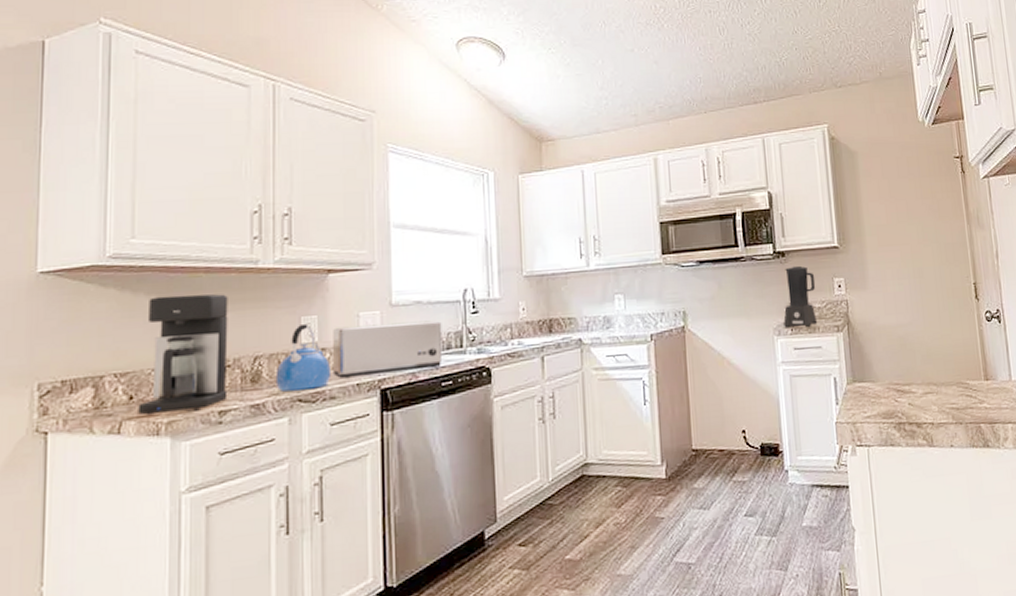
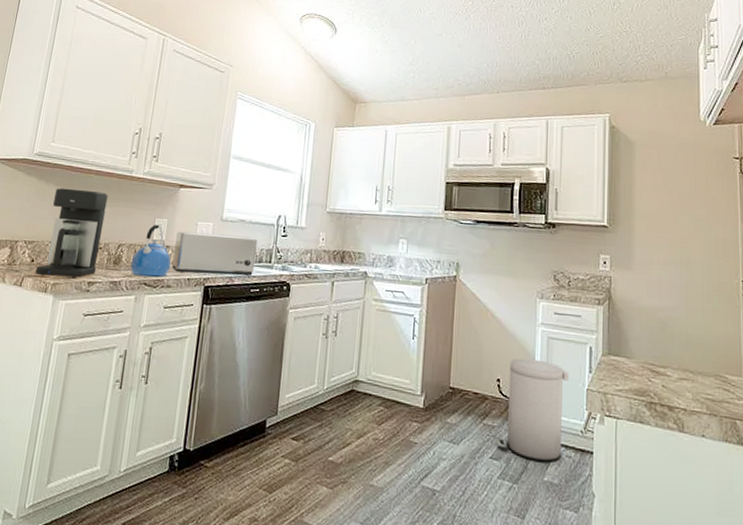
pedal bin: none [749,401,817,510] -> present [496,358,570,463]
blender: present [783,265,818,328] -> none [547,237,582,297]

